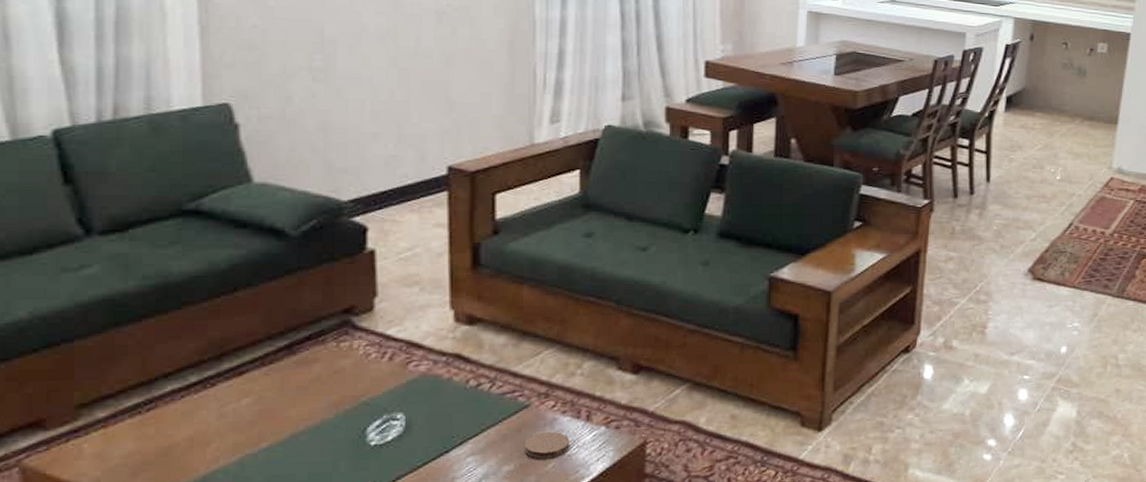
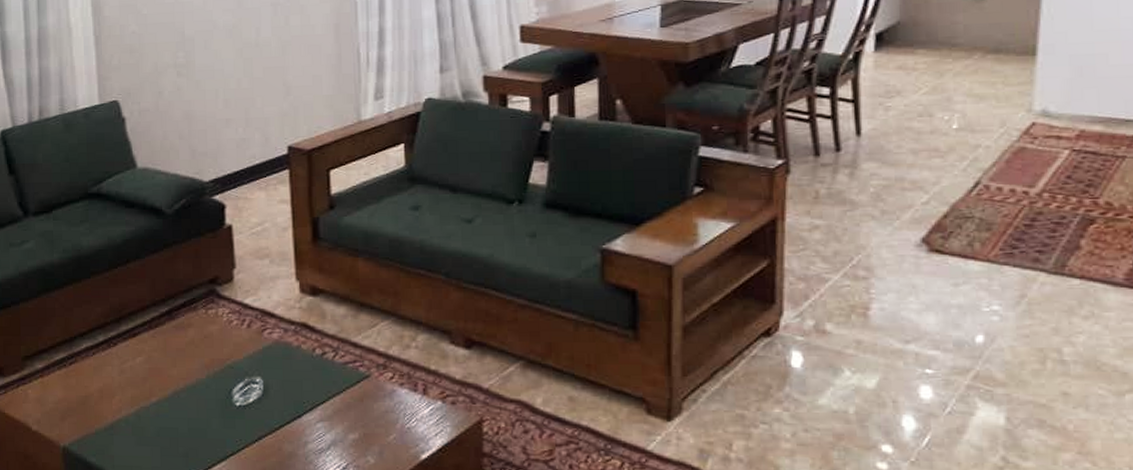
coaster: present [524,431,570,459] -> none [366,403,409,430]

